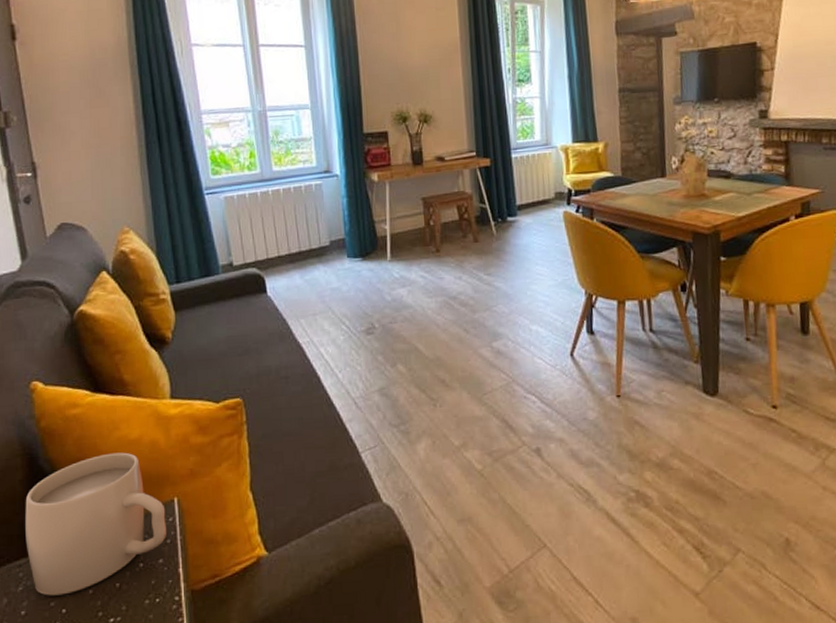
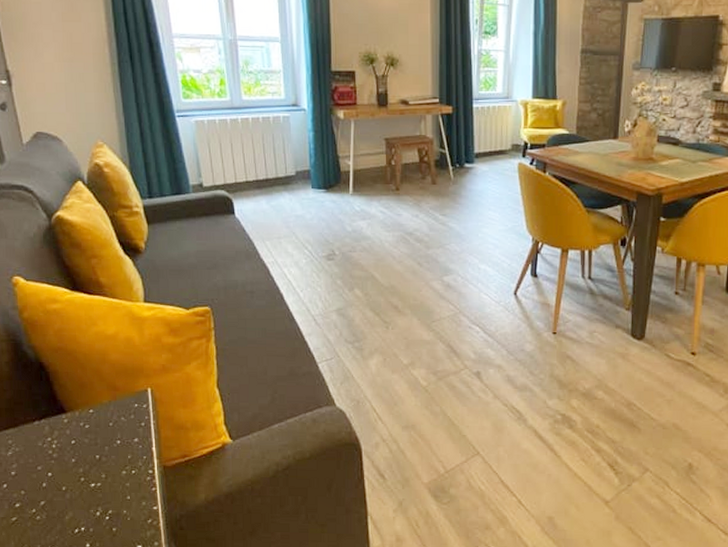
mug: present [25,452,167,596] -> none [11,345,142,461]

